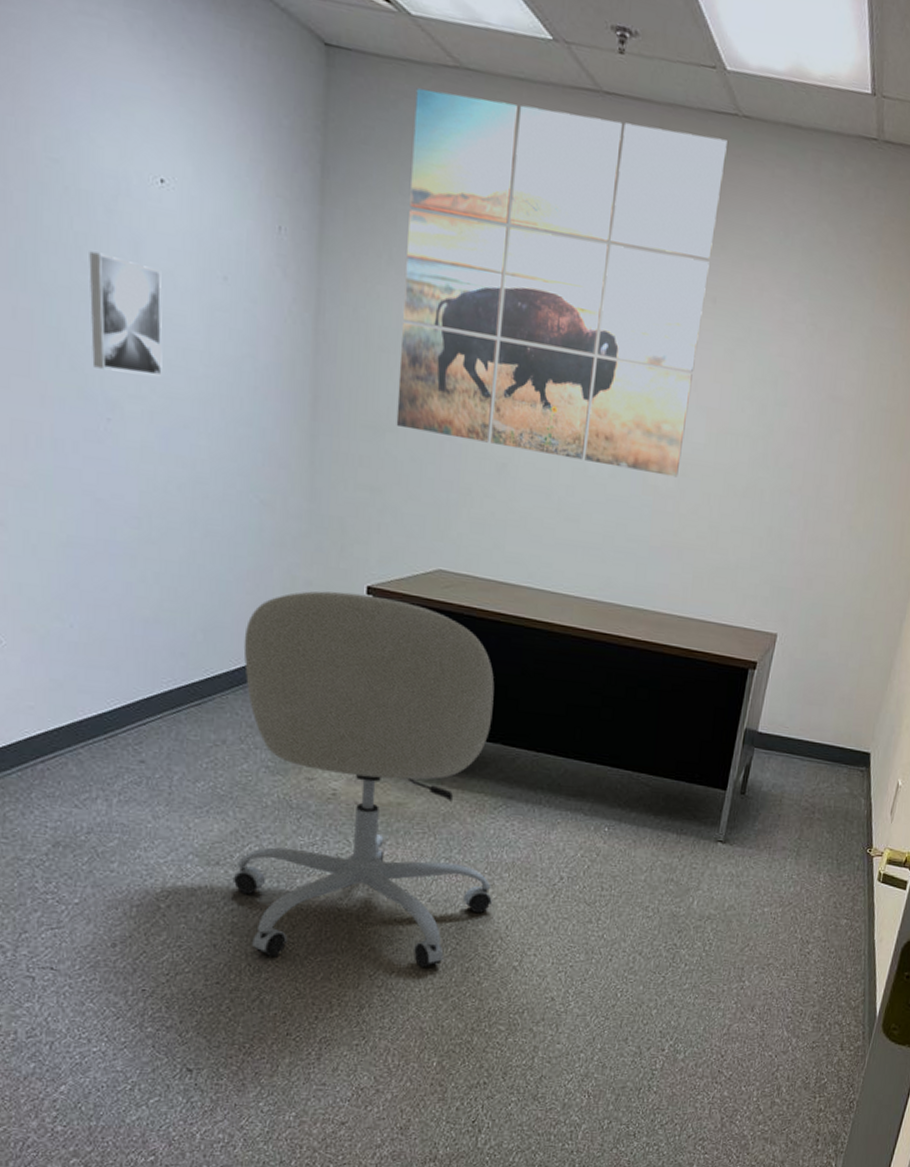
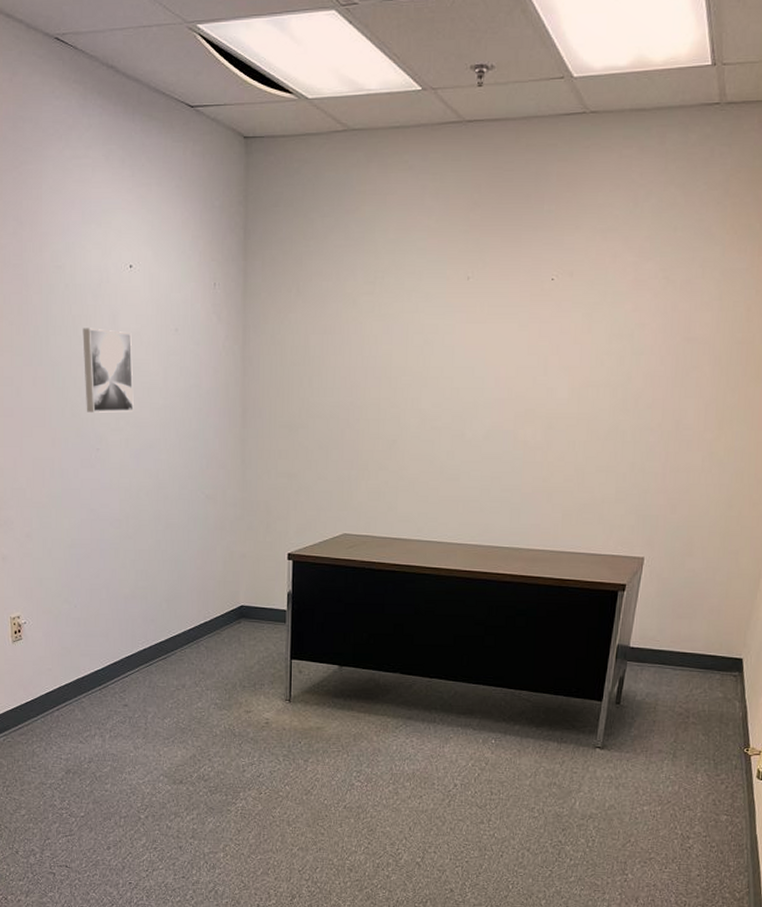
office chair: present [232,591,495,968] -> none [192,560,397,864]
wall art: present [396,88,727,478] -> none [306,136,577,431]

